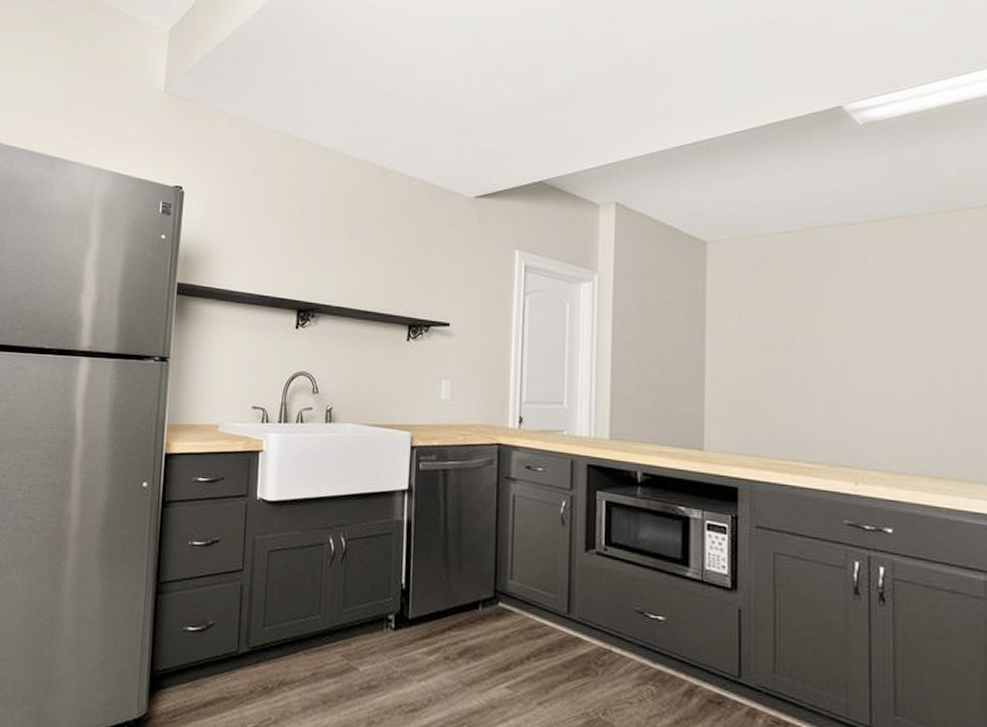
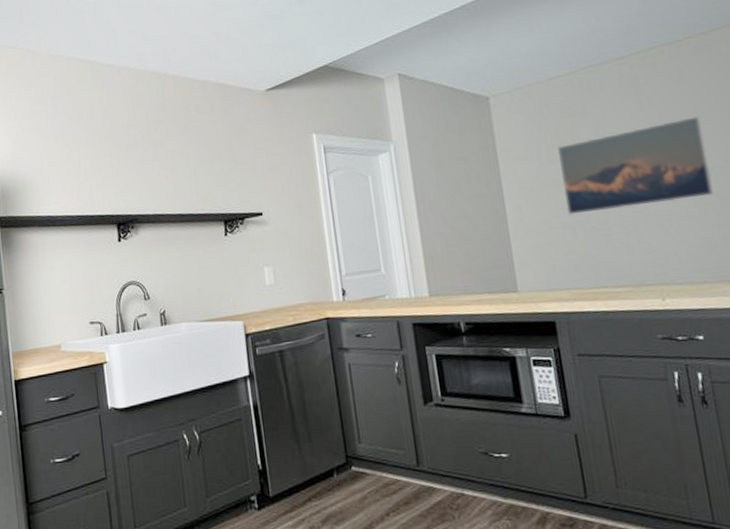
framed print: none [769,298,930,383] -> present [558,116,714,215]

